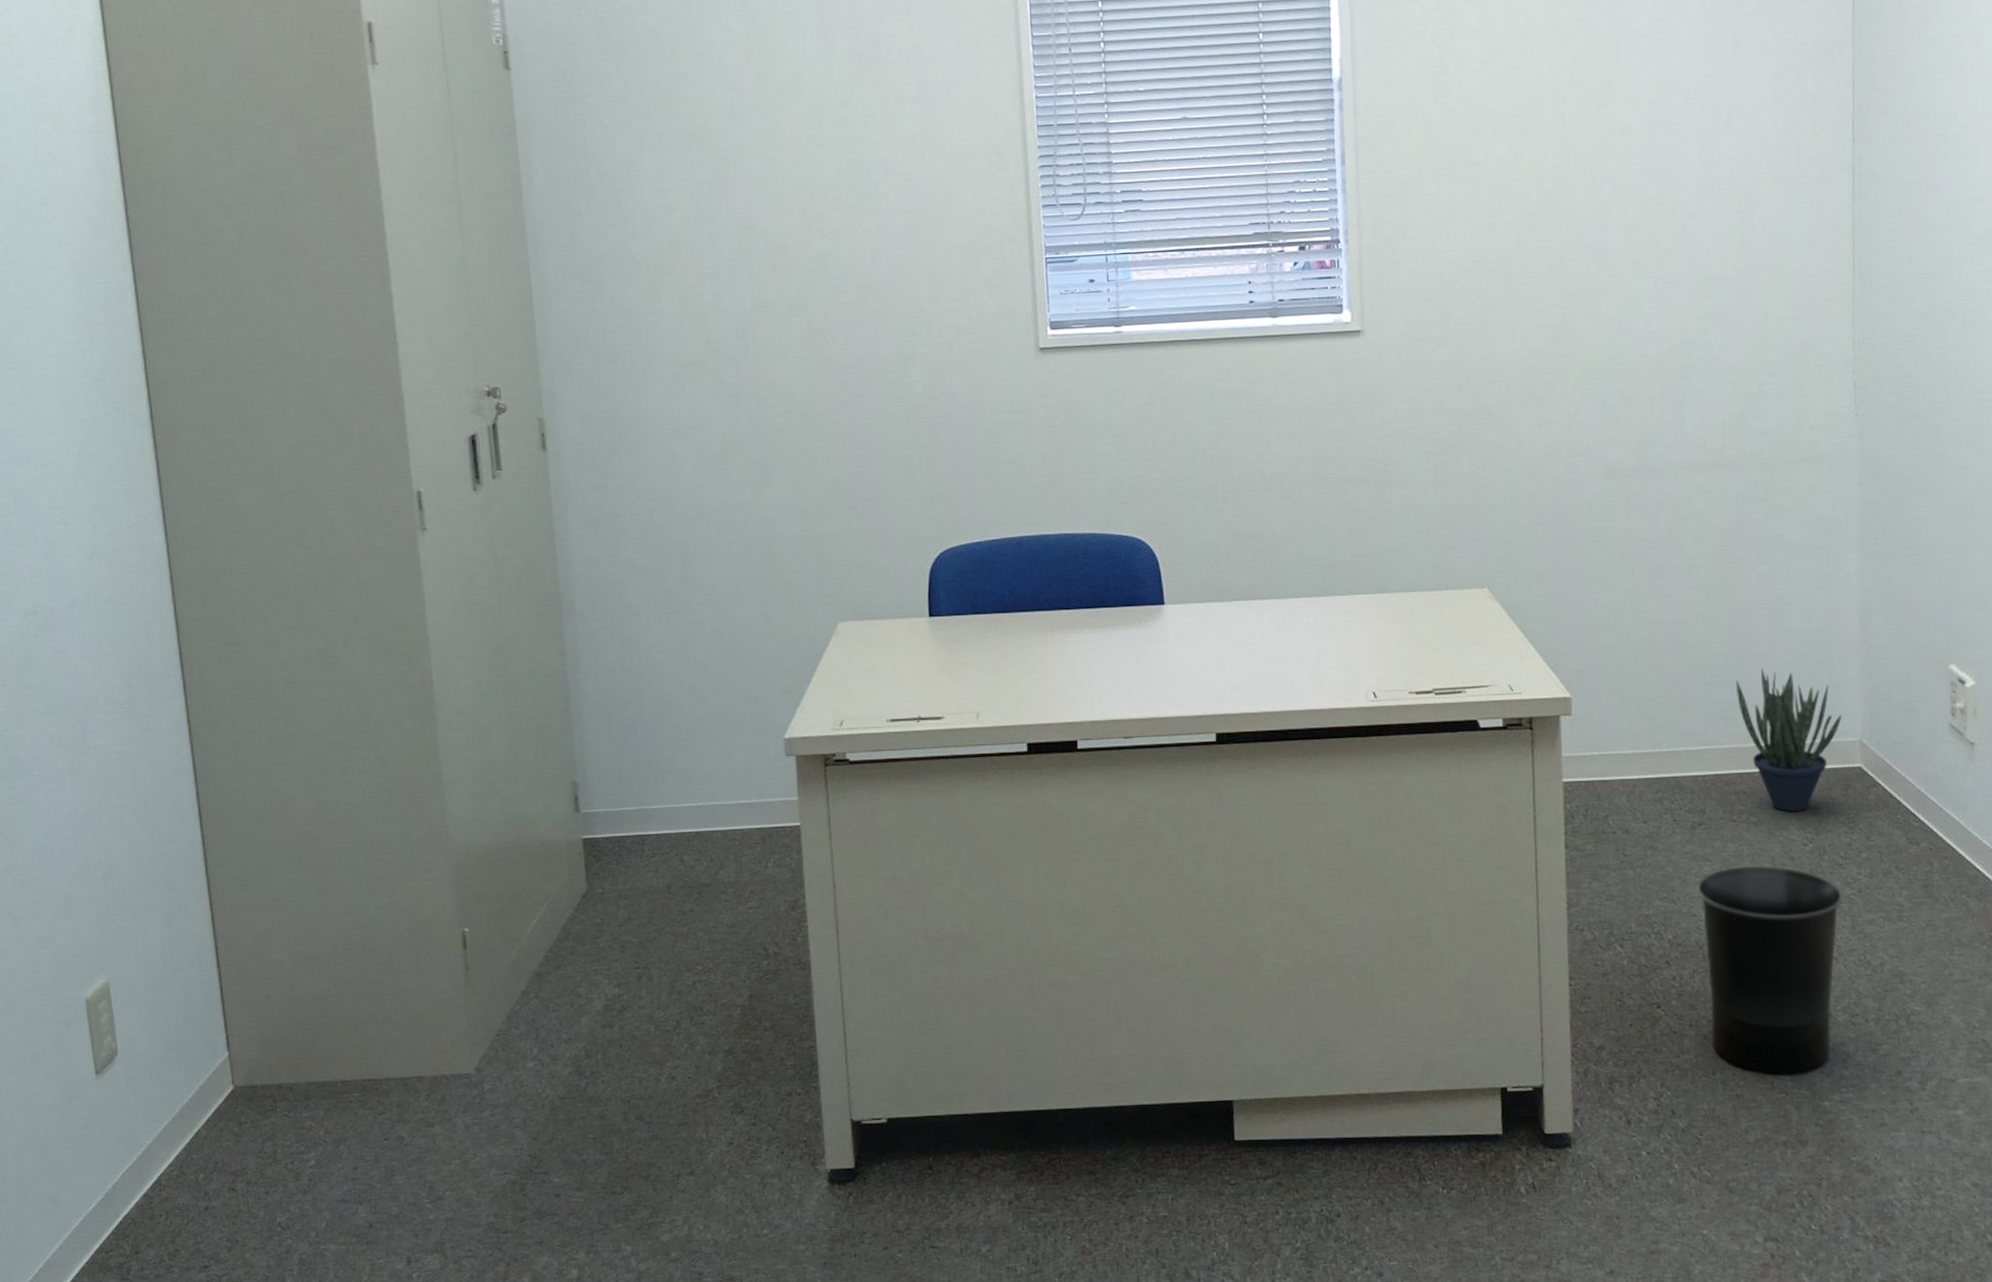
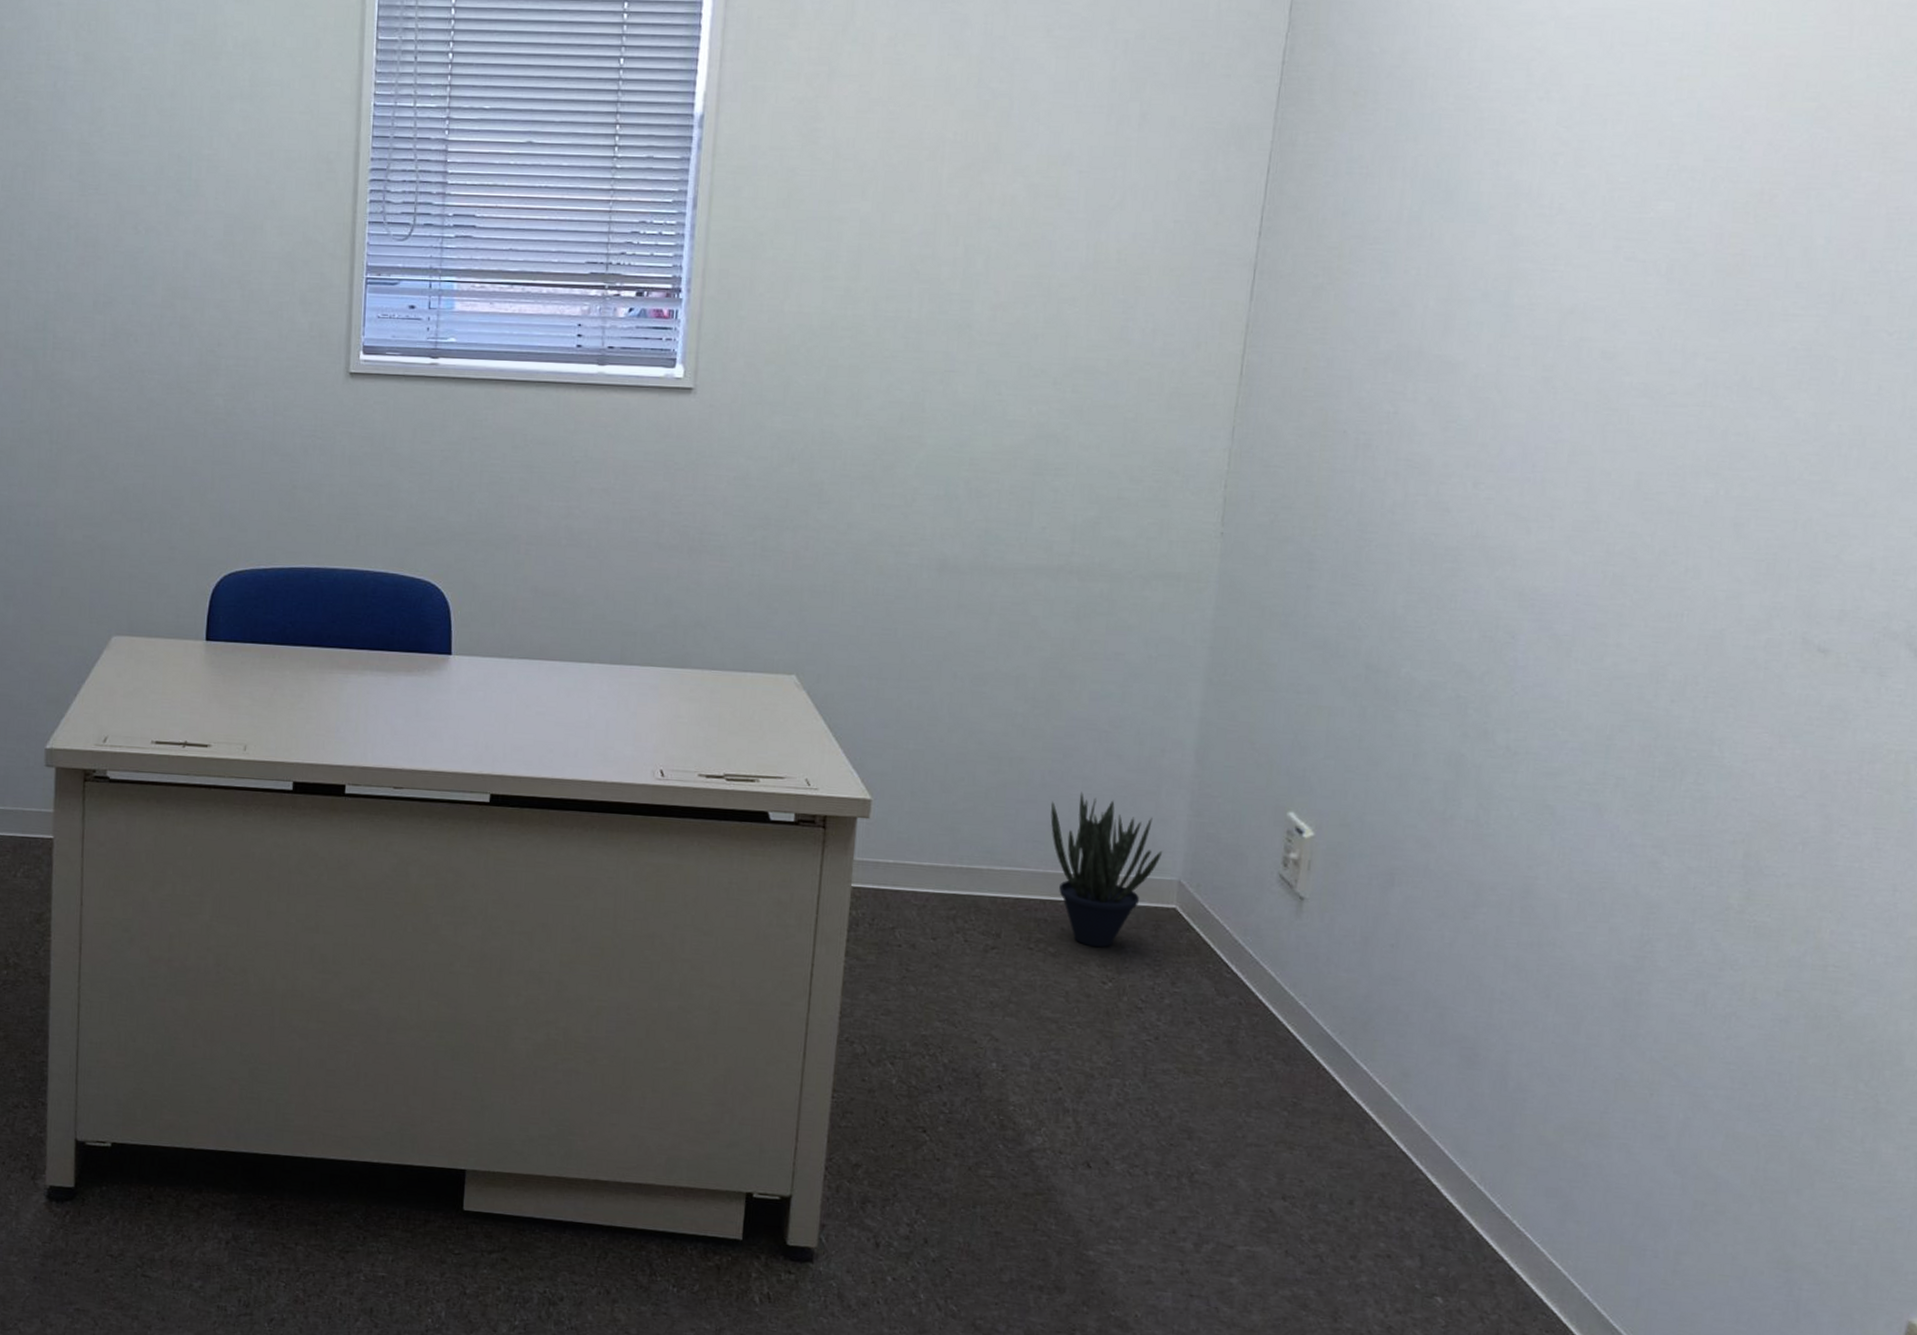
waste bin: present [1697,865,1843,1074] -> none [976,997,1139,1218]

